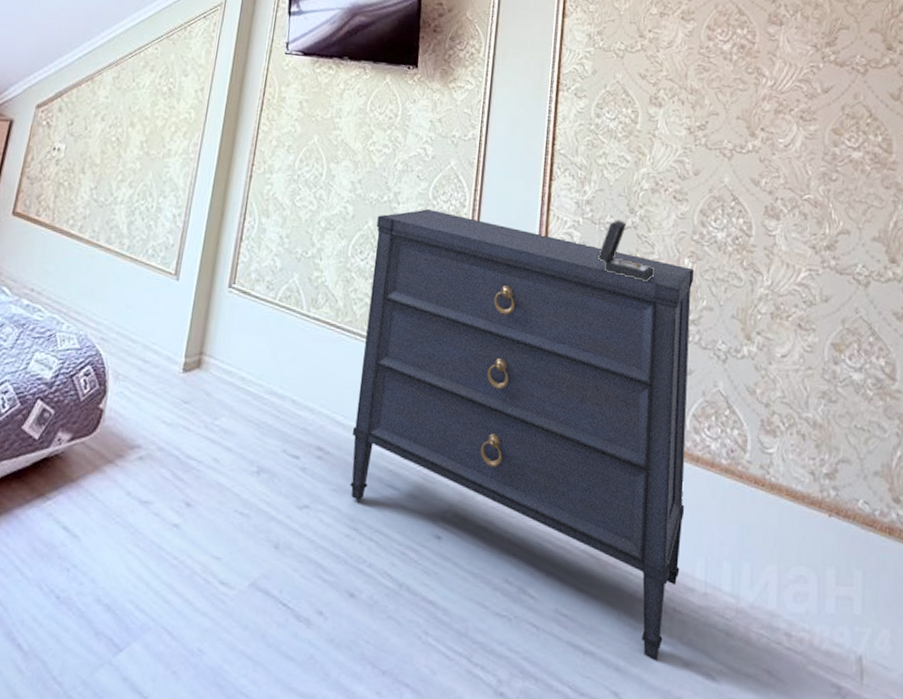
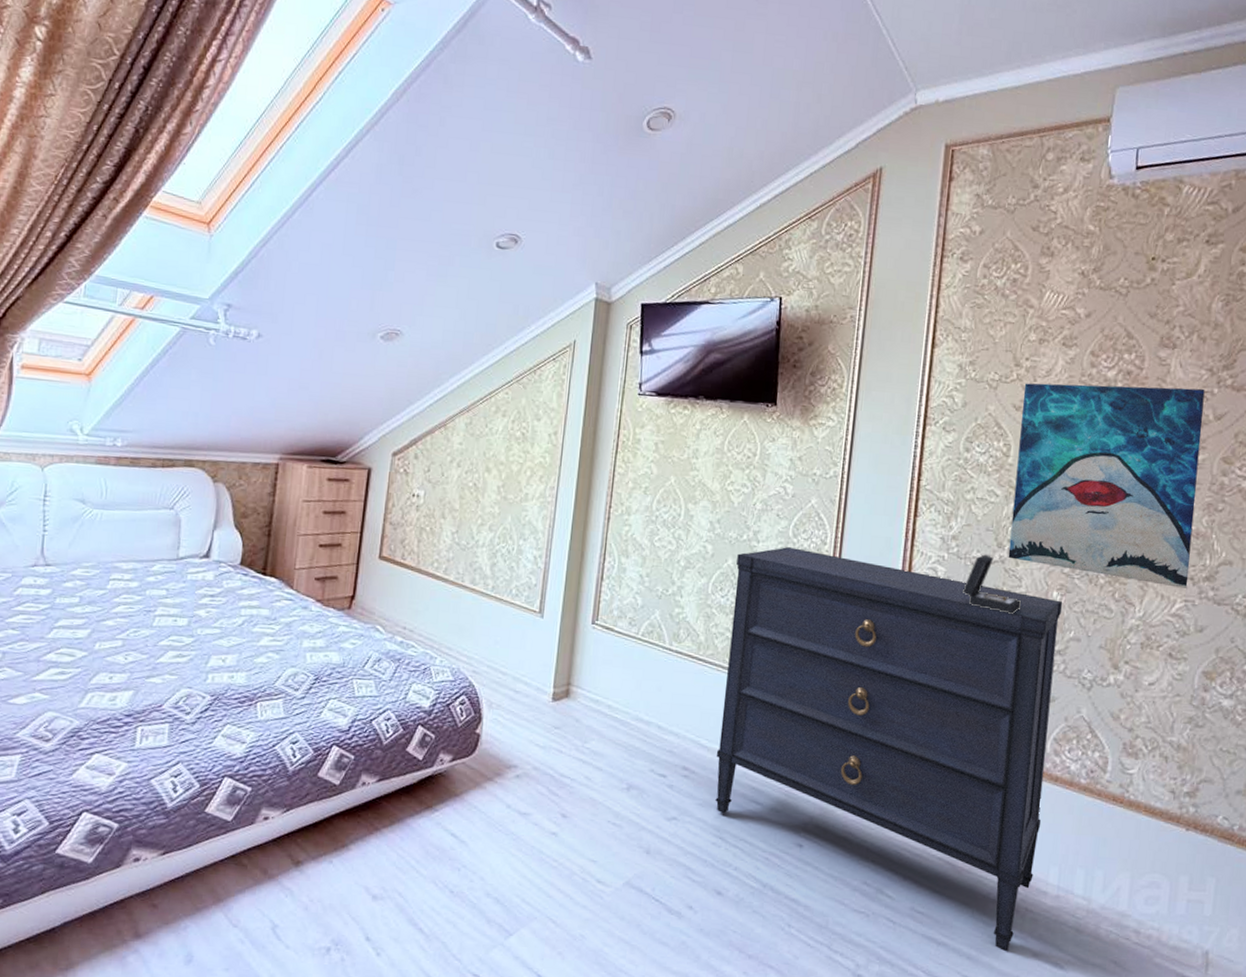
wall art: none [640,53,812,257] -> present [1008,383,1205,588]

